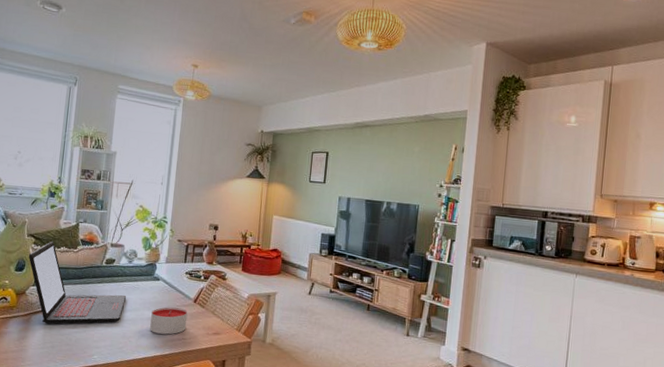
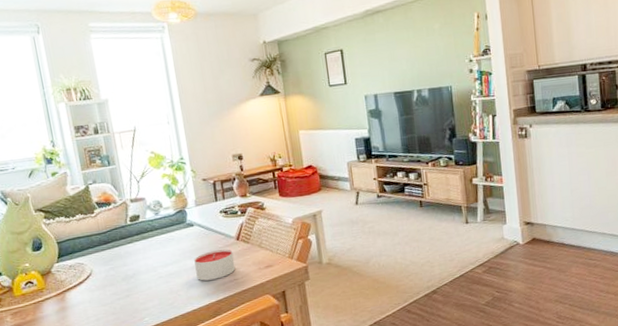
laptop: present [28,241,126,324] -> none [42,211,163,298]

